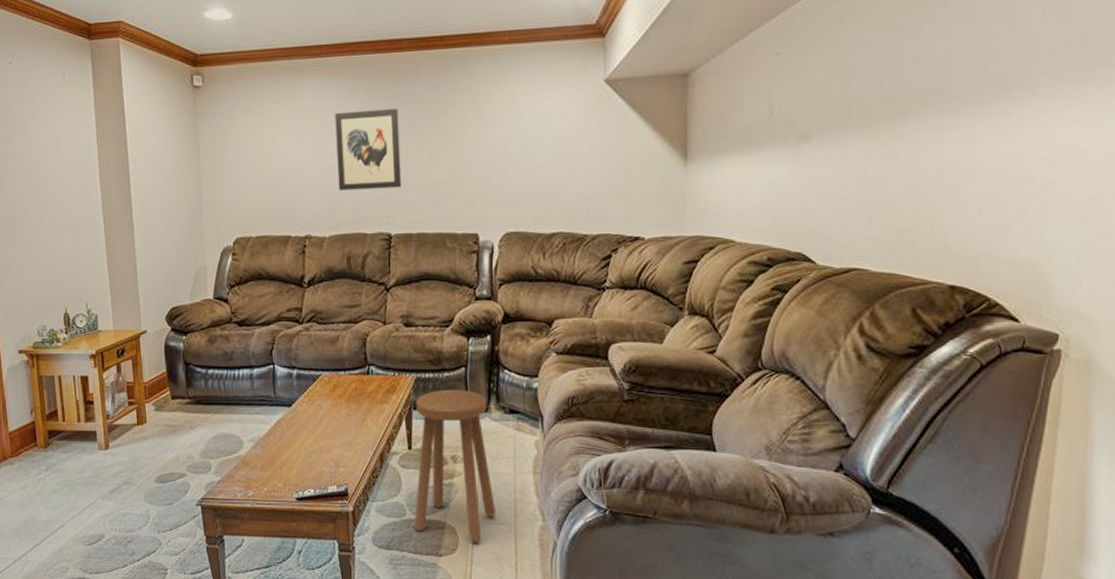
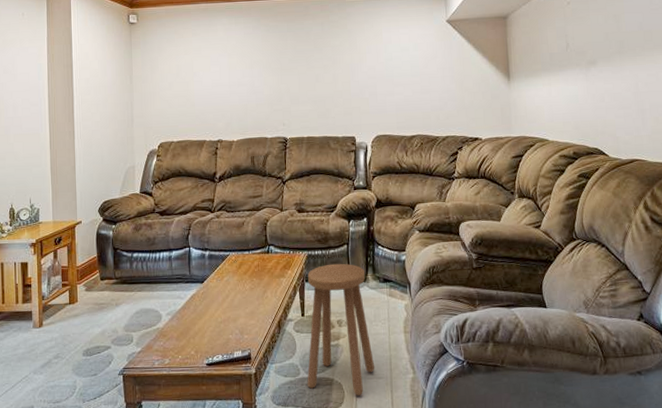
wall art: present [335,109,402,191] -> none [242,41,295,104]

